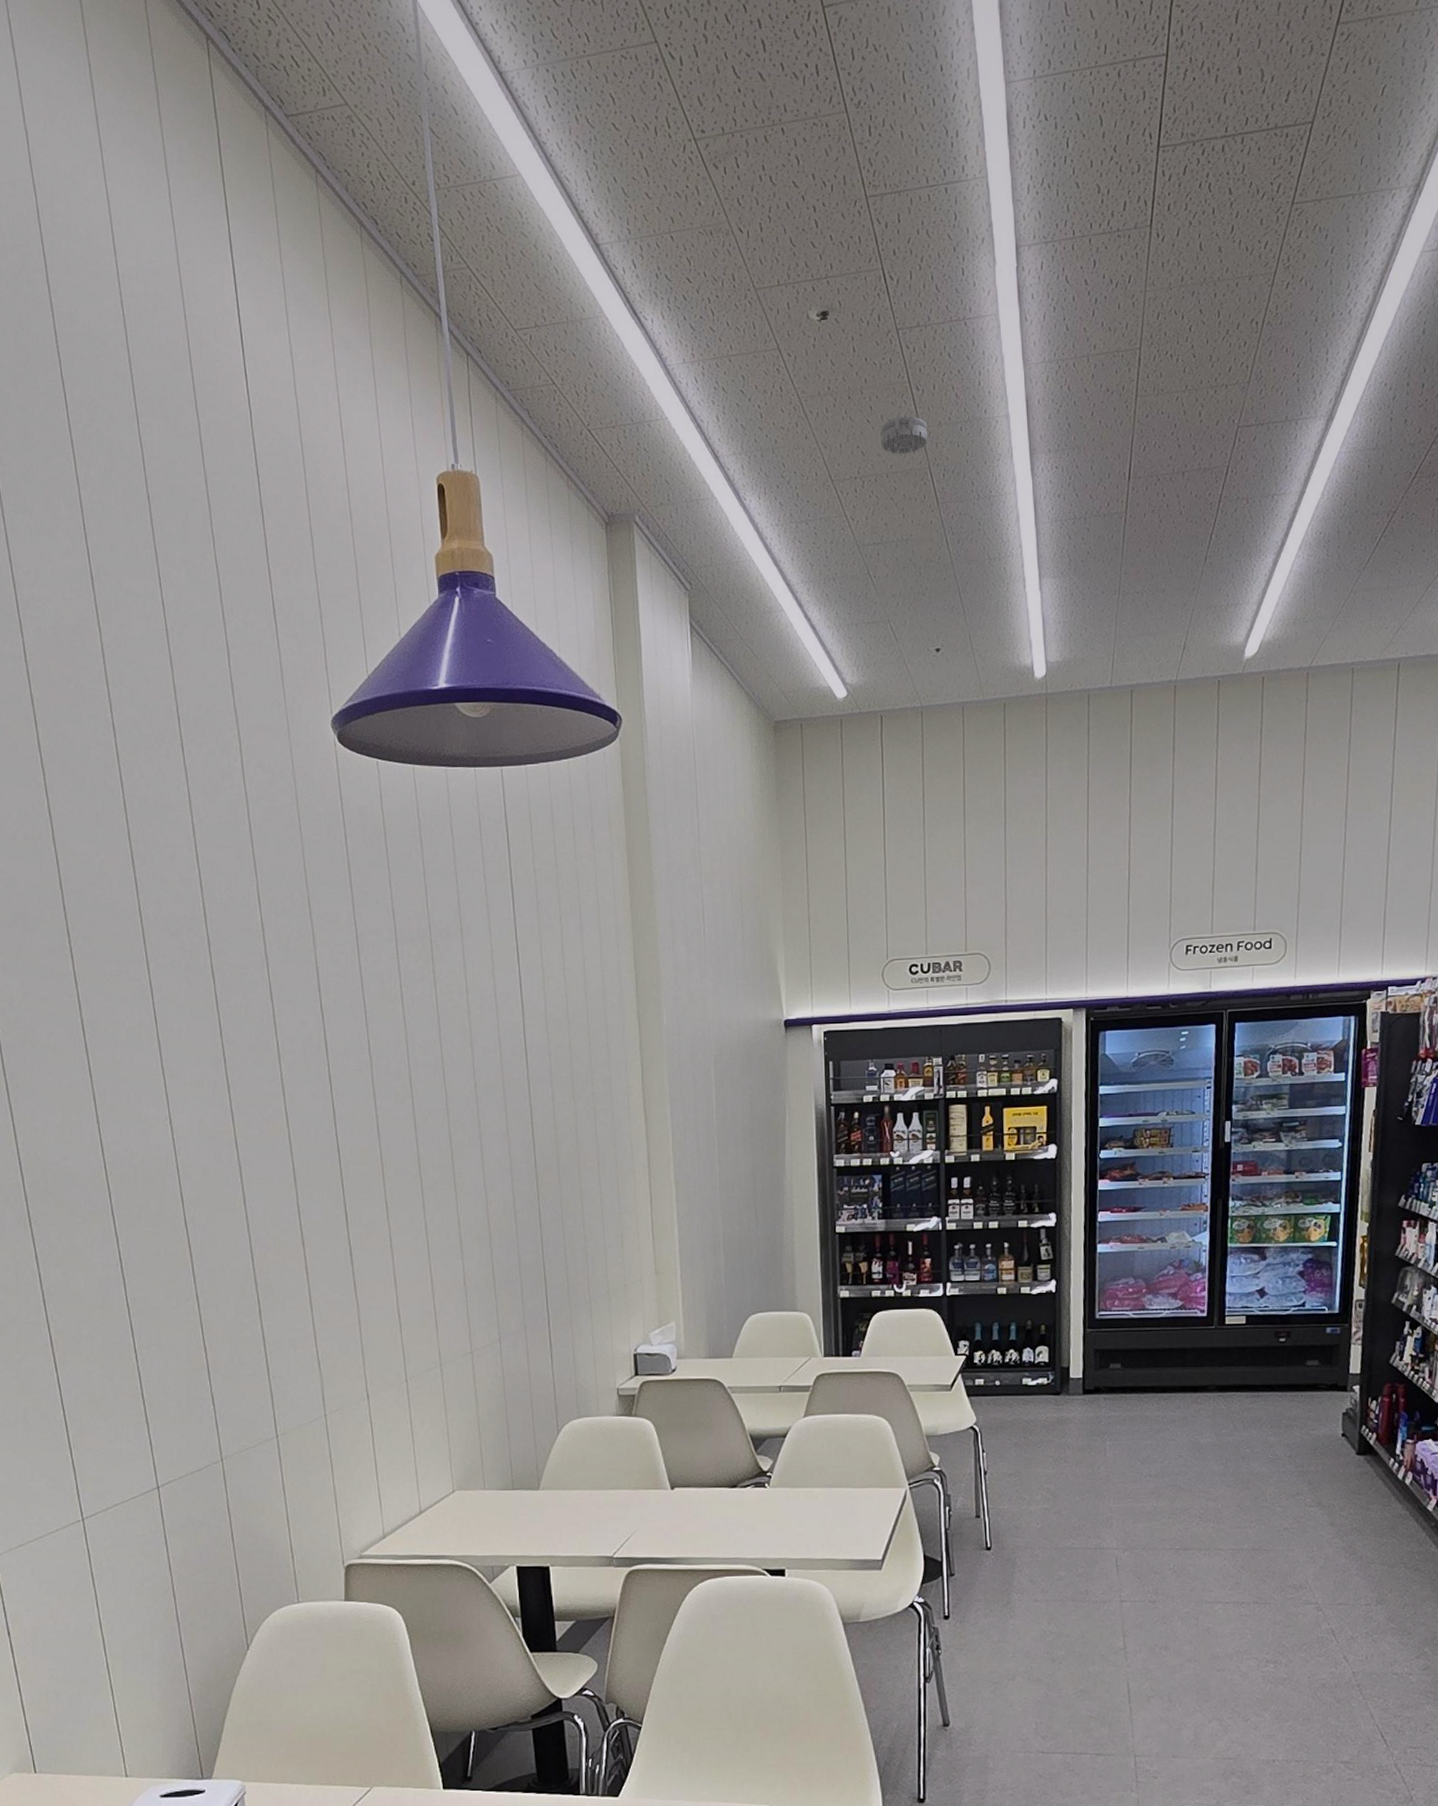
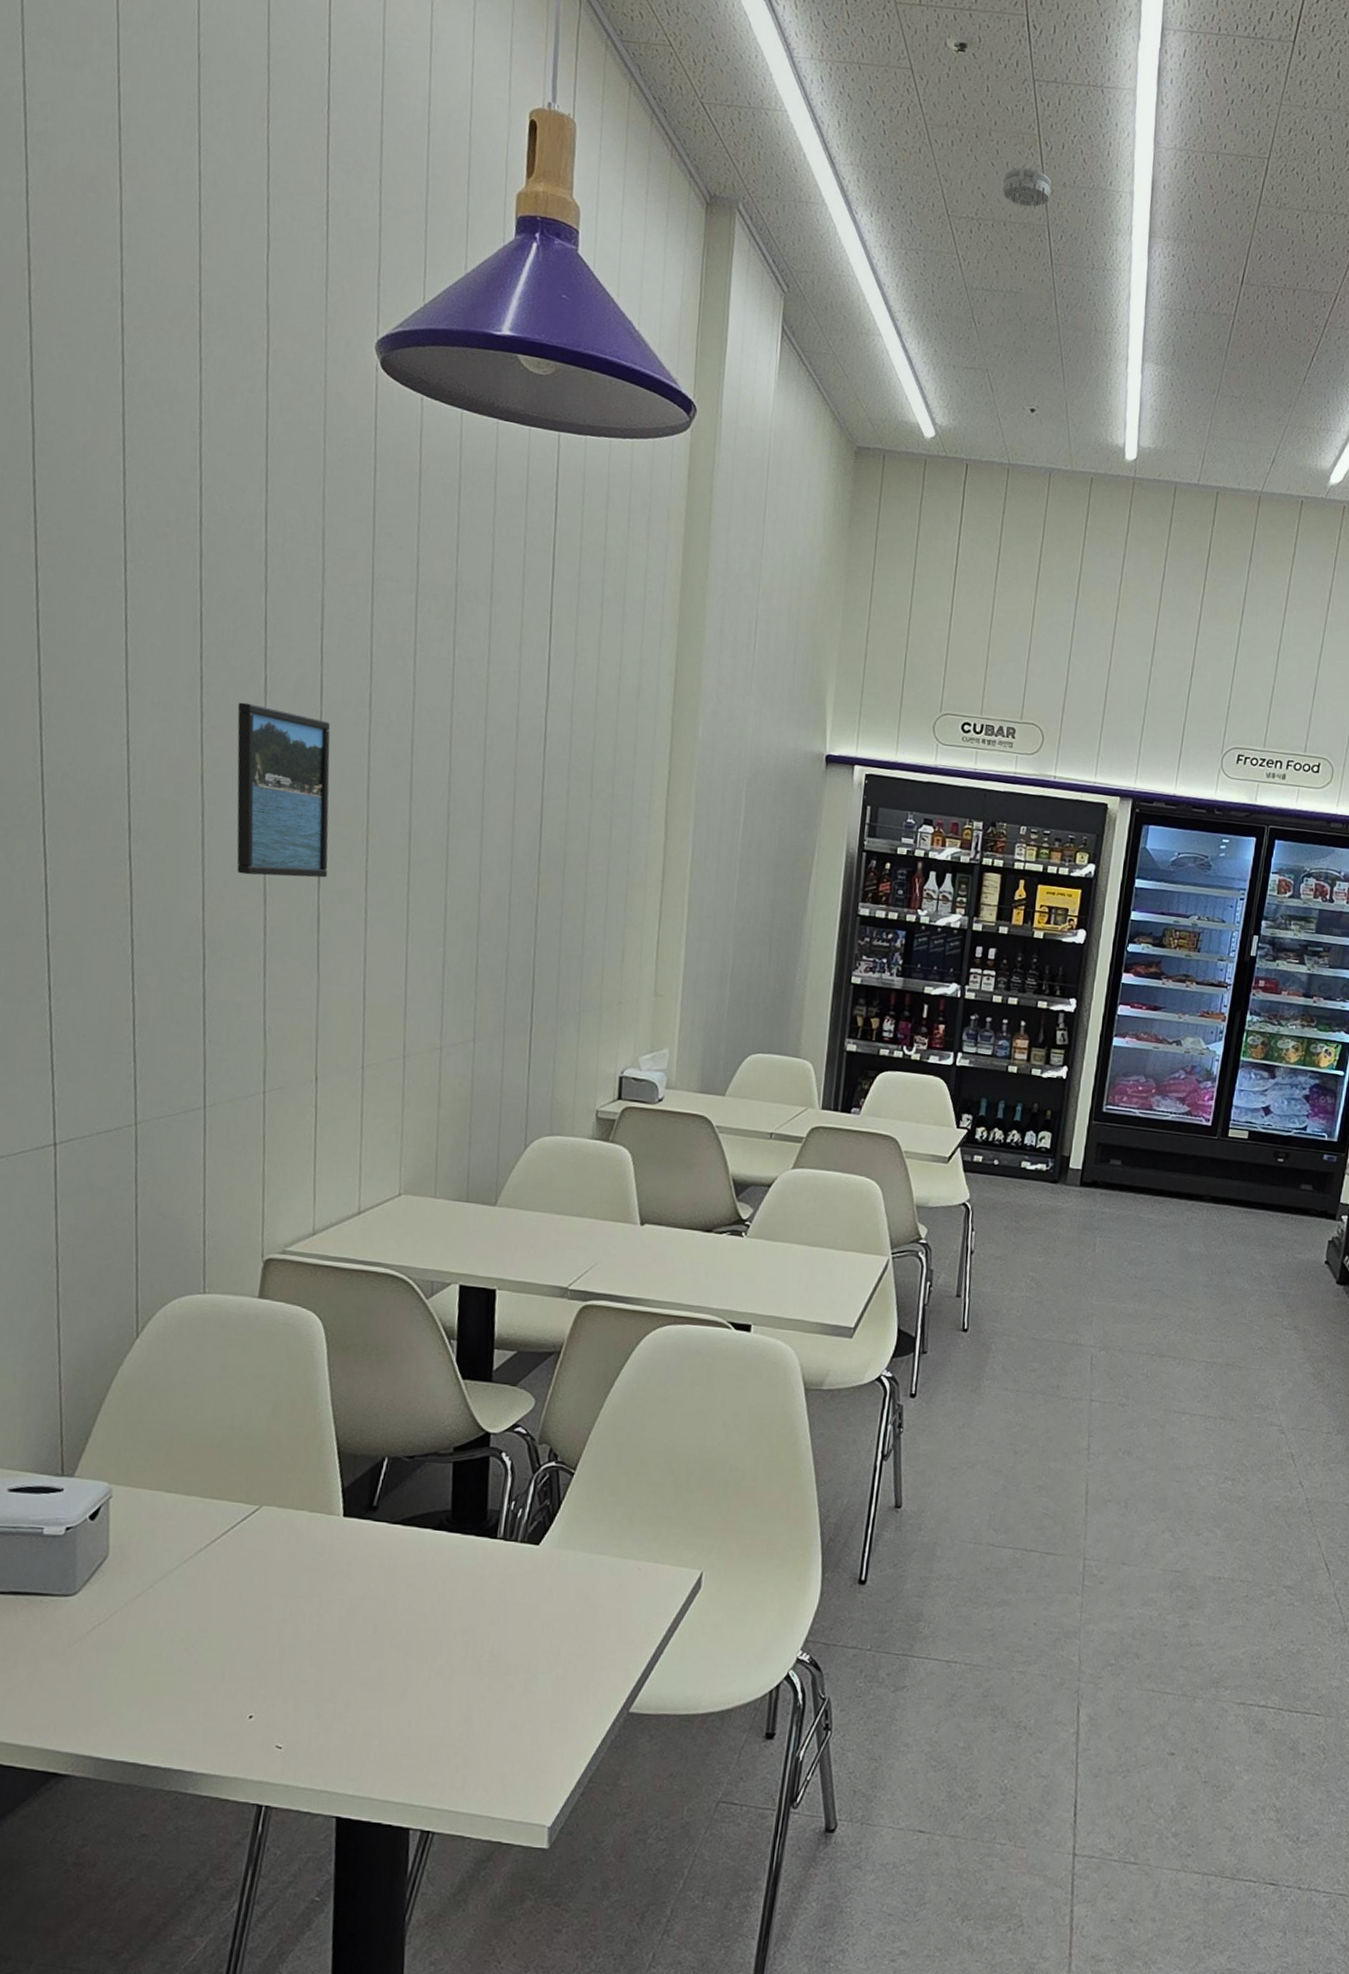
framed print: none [257,1068,353,1223] -> present [236,702,330,878]

